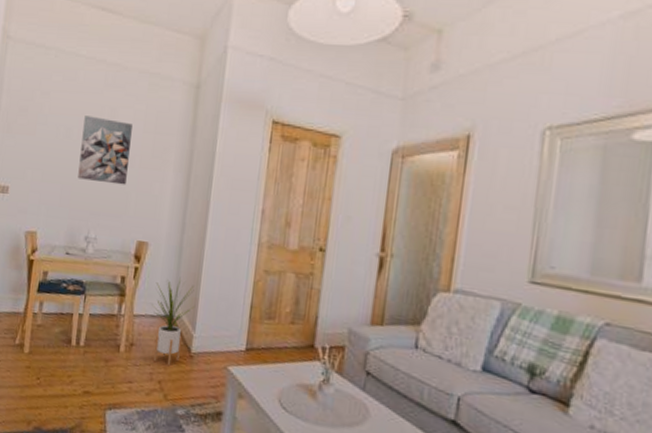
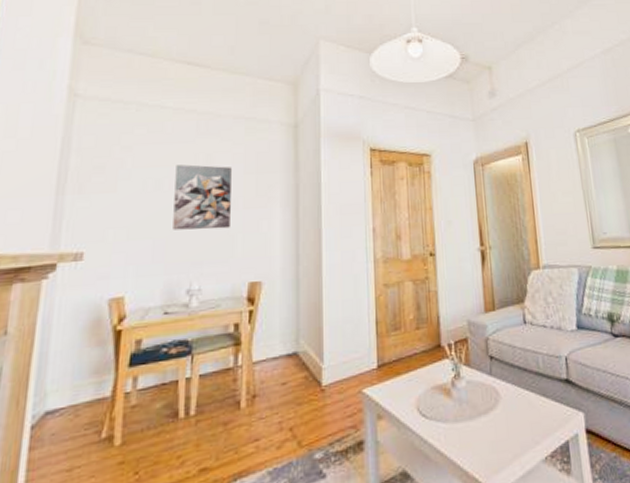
house plant: present [152,277,195,365] -> none [272,309,320,409]

